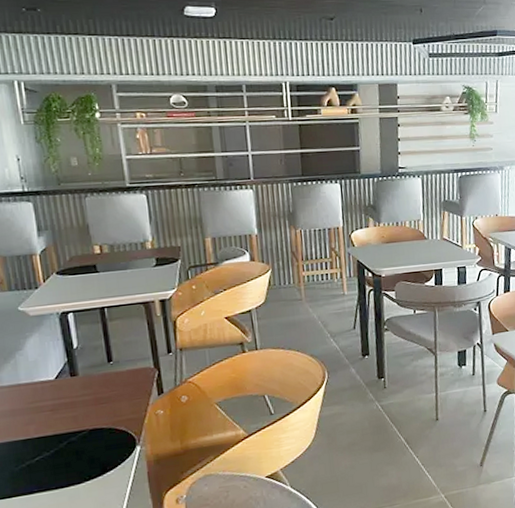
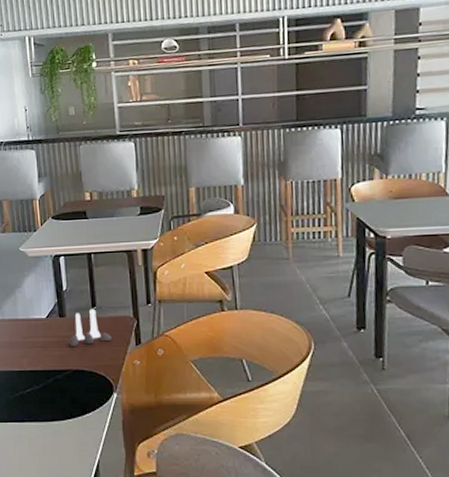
salt and pepper shaker set: none [83,363,132,407] -> present [69,308,112,348]

